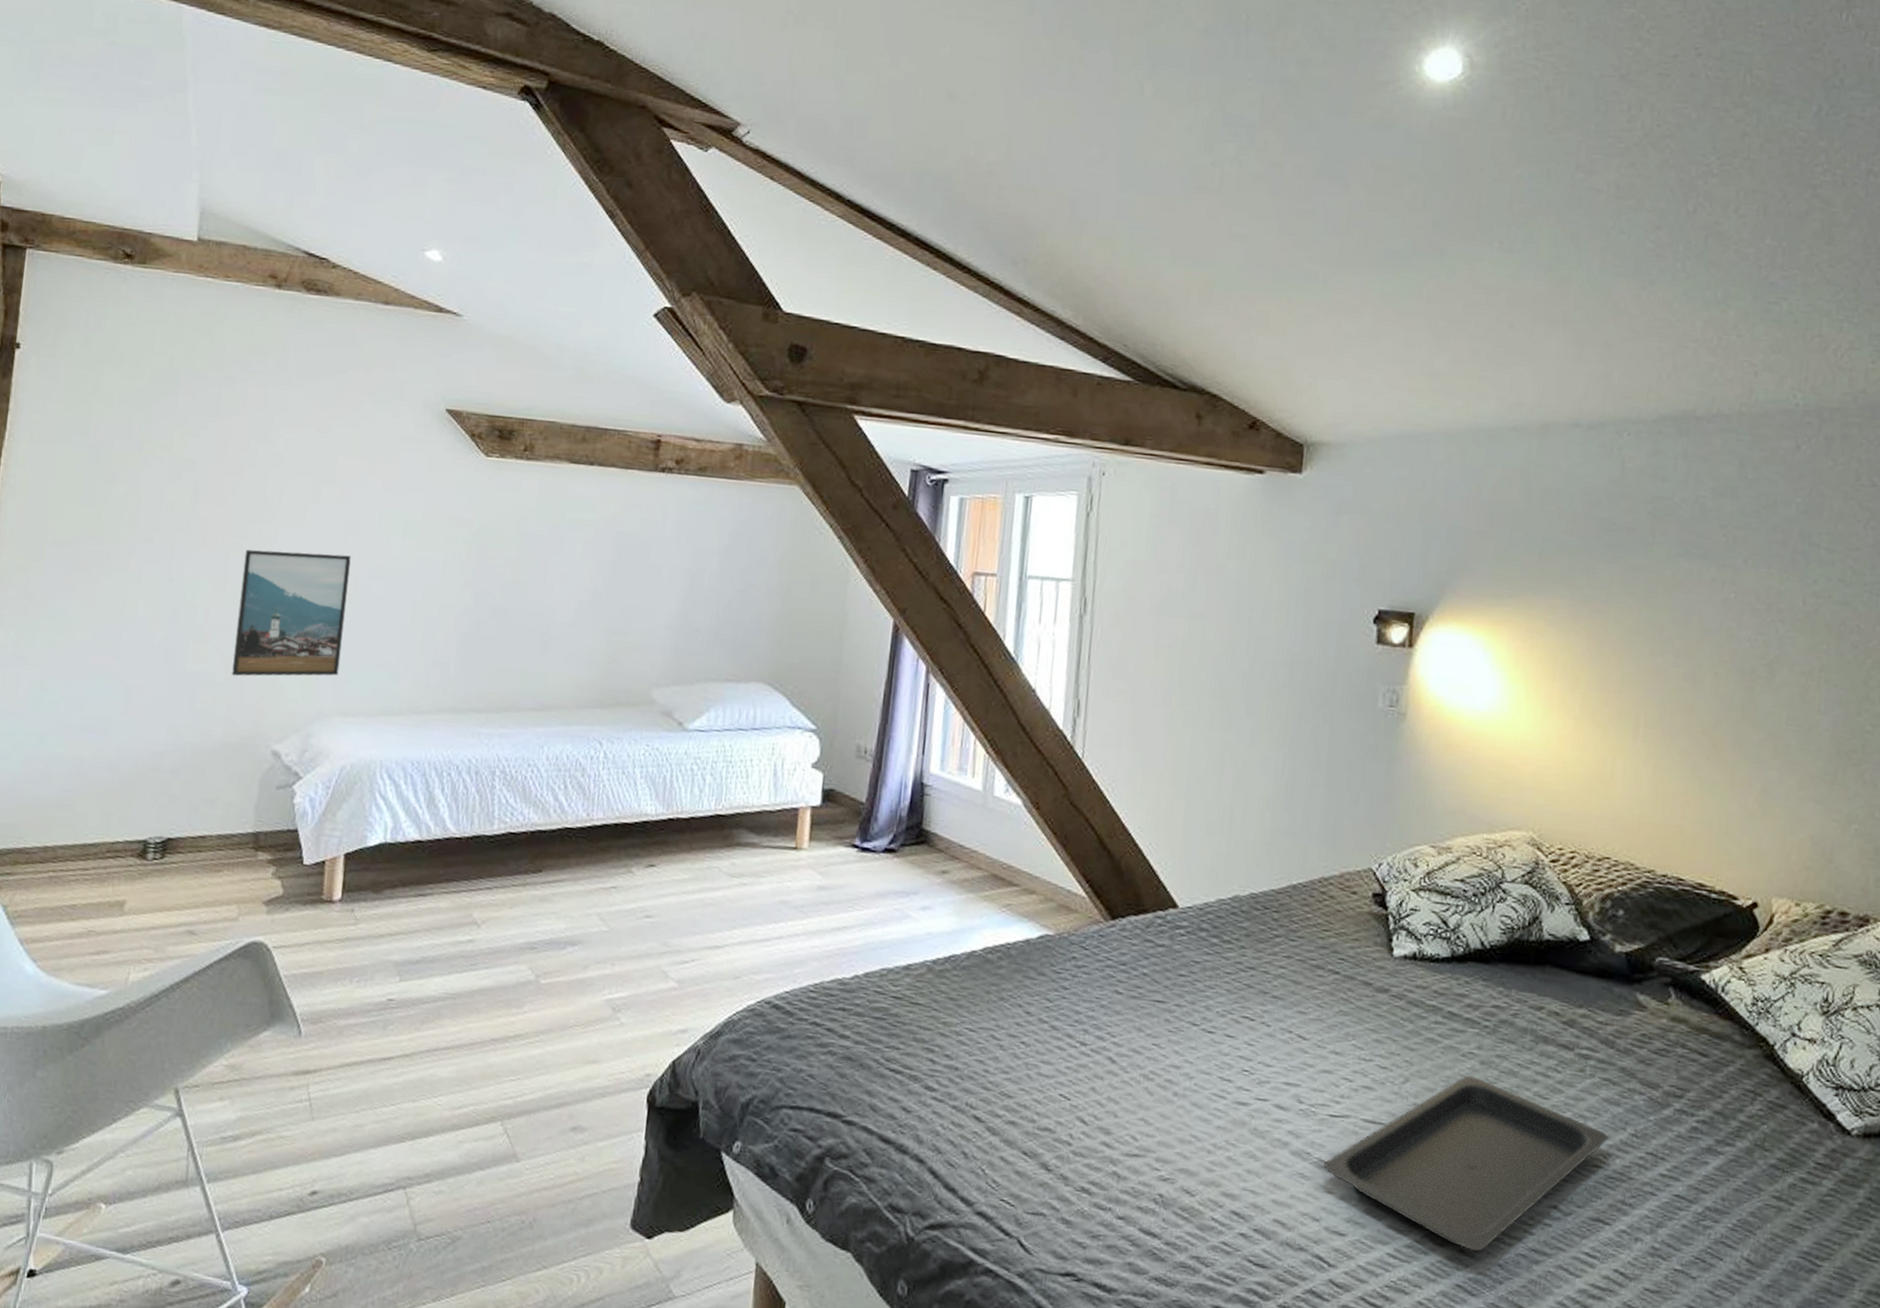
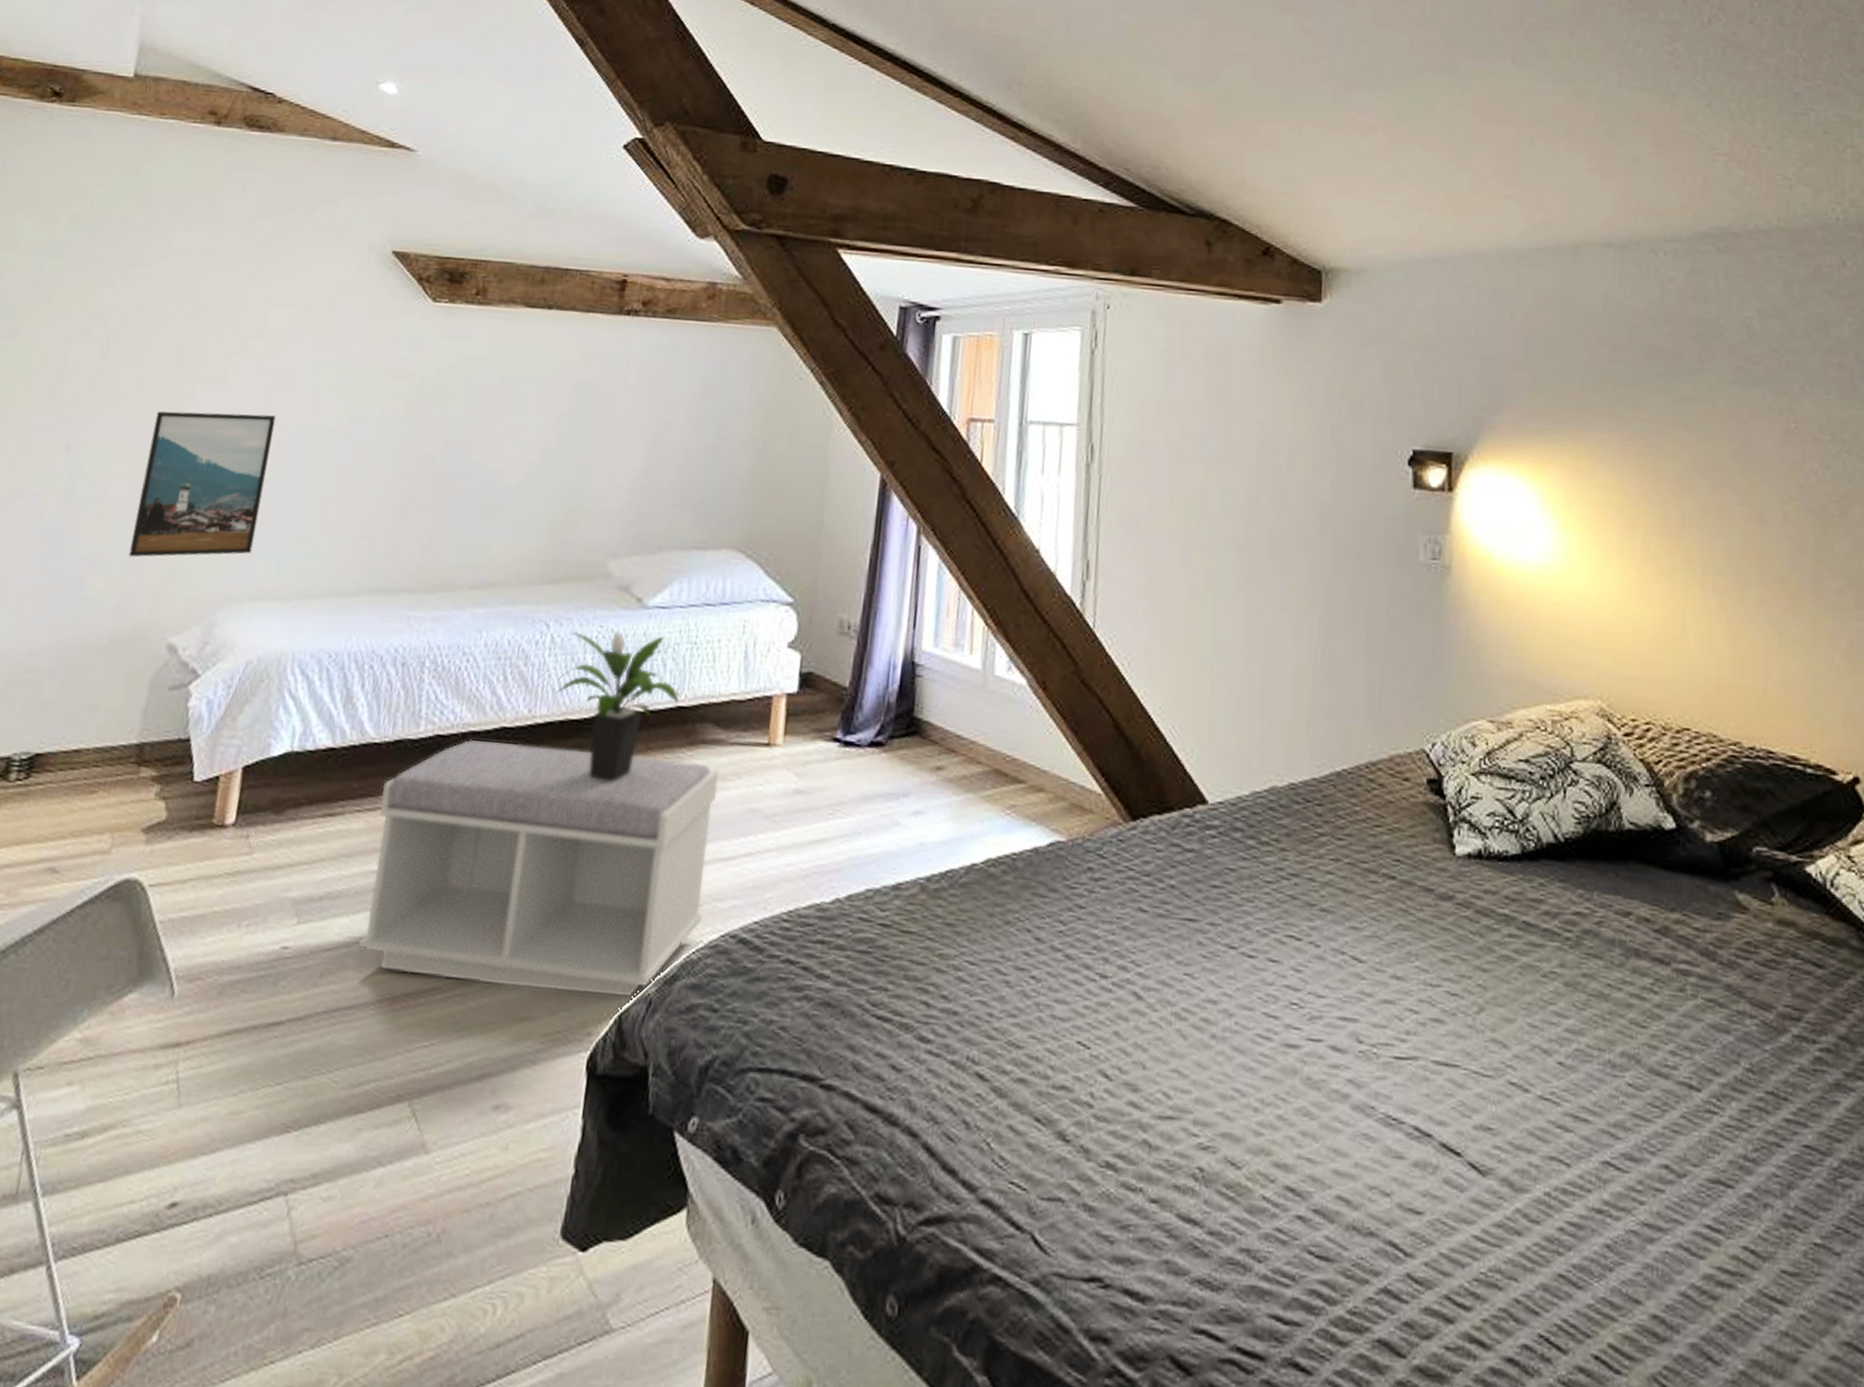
bench: none [452,836,754,1047] -> present [358,739,720,997]
potted plant: none [611,749,719,874] -> present [557,630,681,781]
serving tray: present [1323,1075,1609,1252] -> none [1390,1001,1720,1230]

